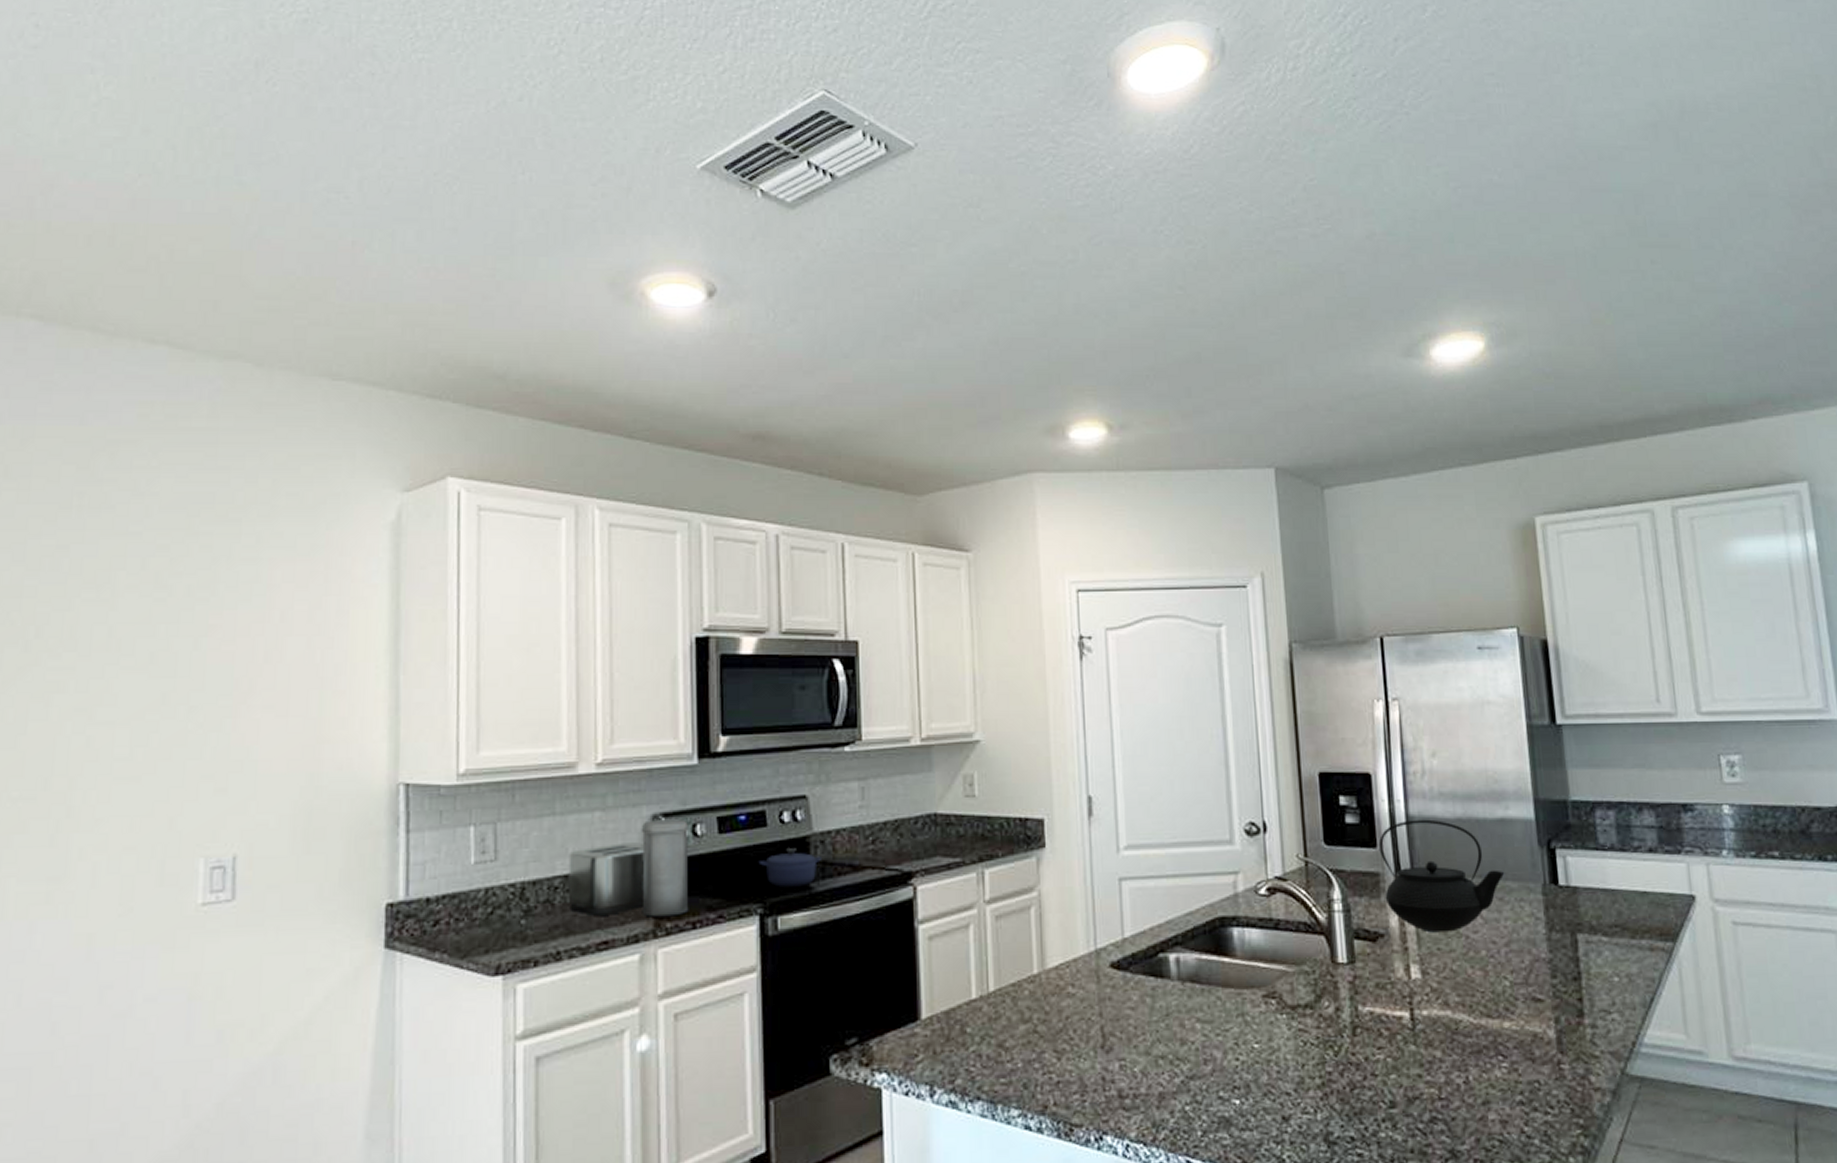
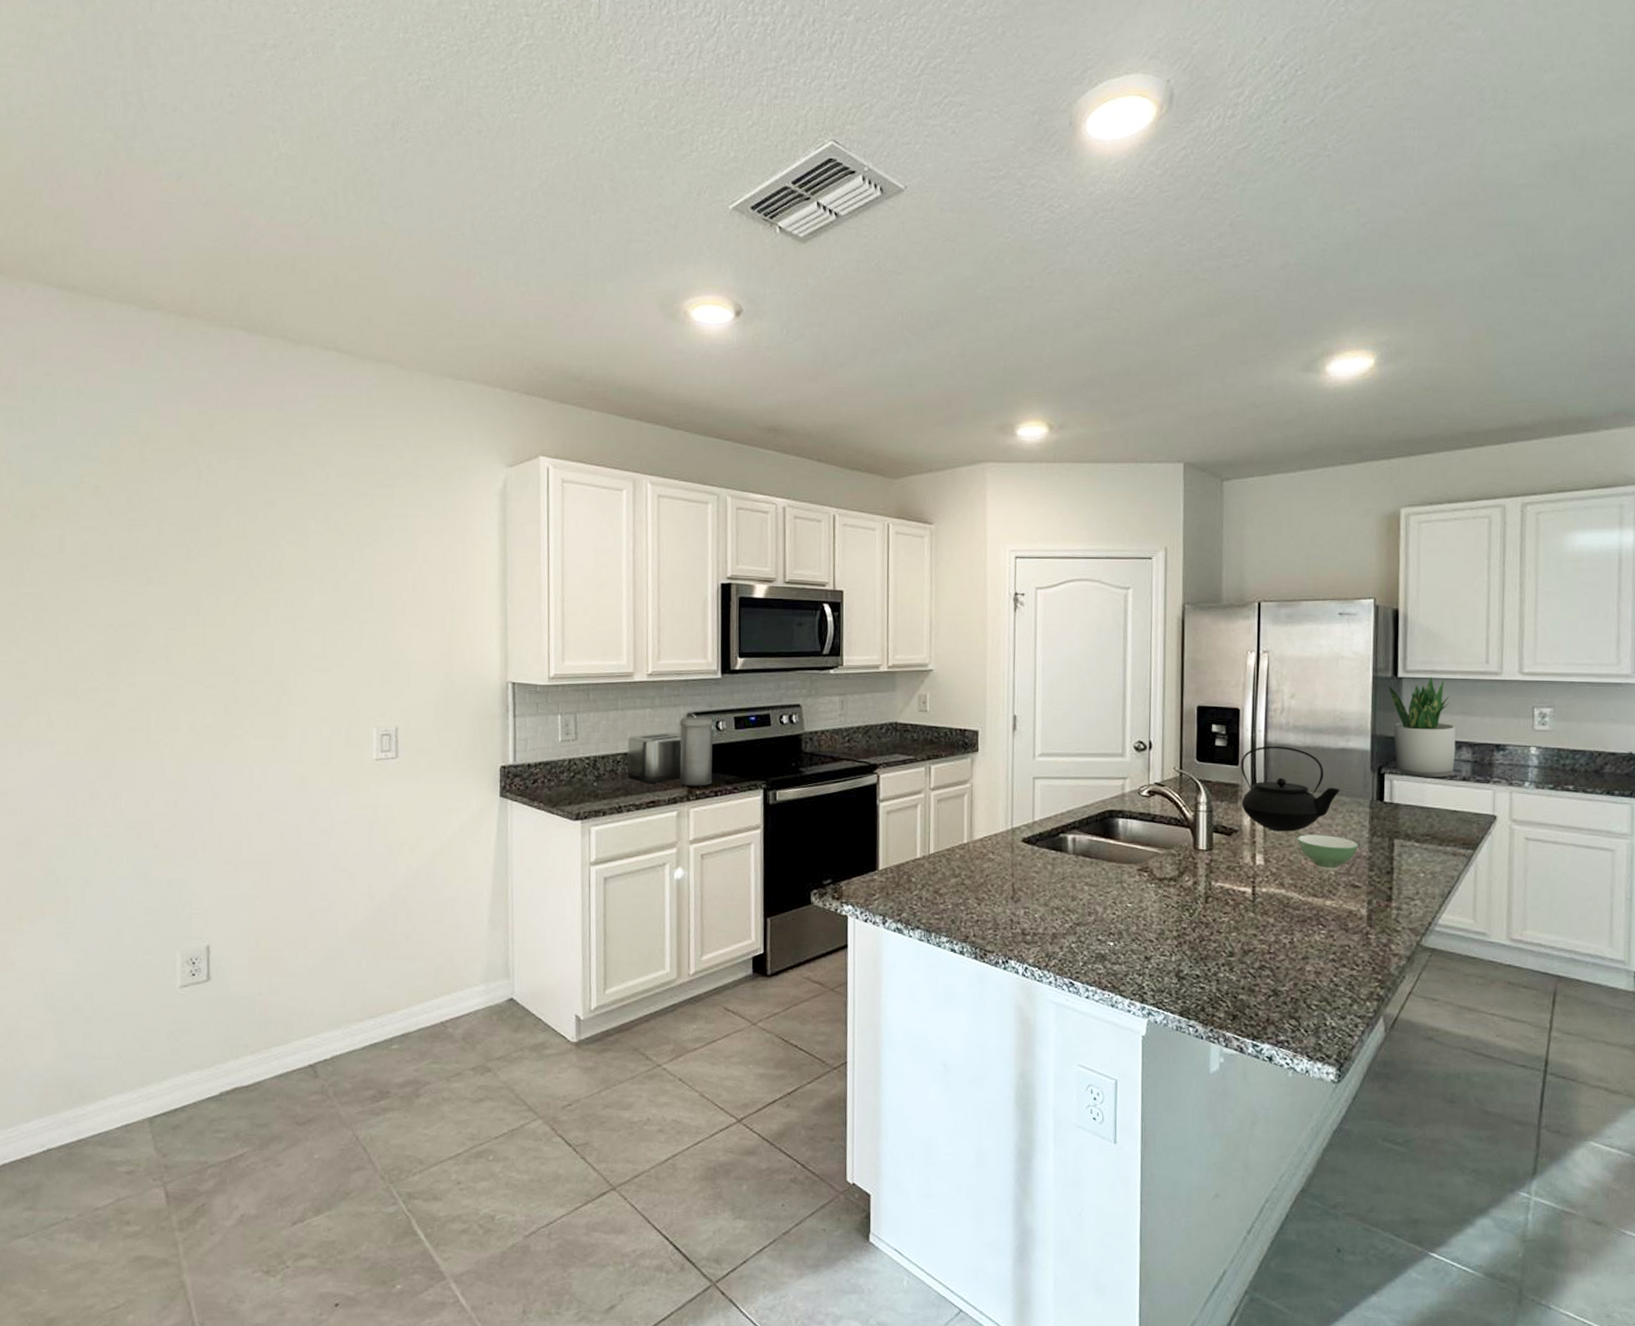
cooking pot: present [758,848,823,888] -> none [763,742,811,771]
bowl: none [1458,932,1535,982] -> present [1297,834,1358,872]
planter: none [1546,722,1637,851] -> present [1388,677,1456,778]

